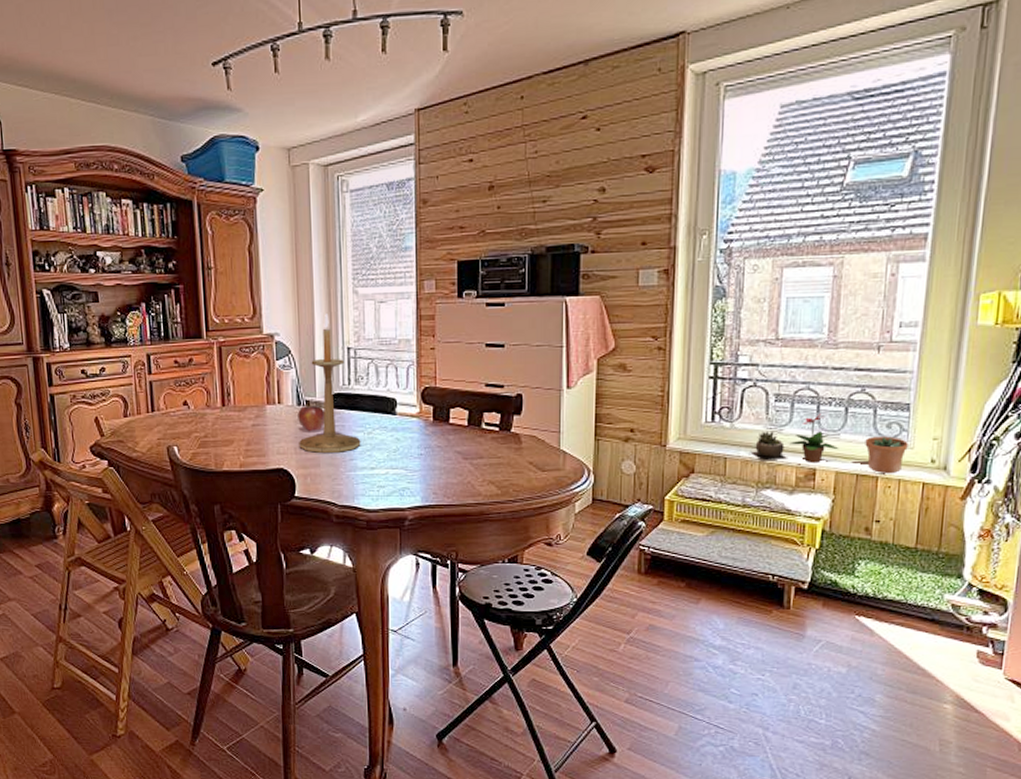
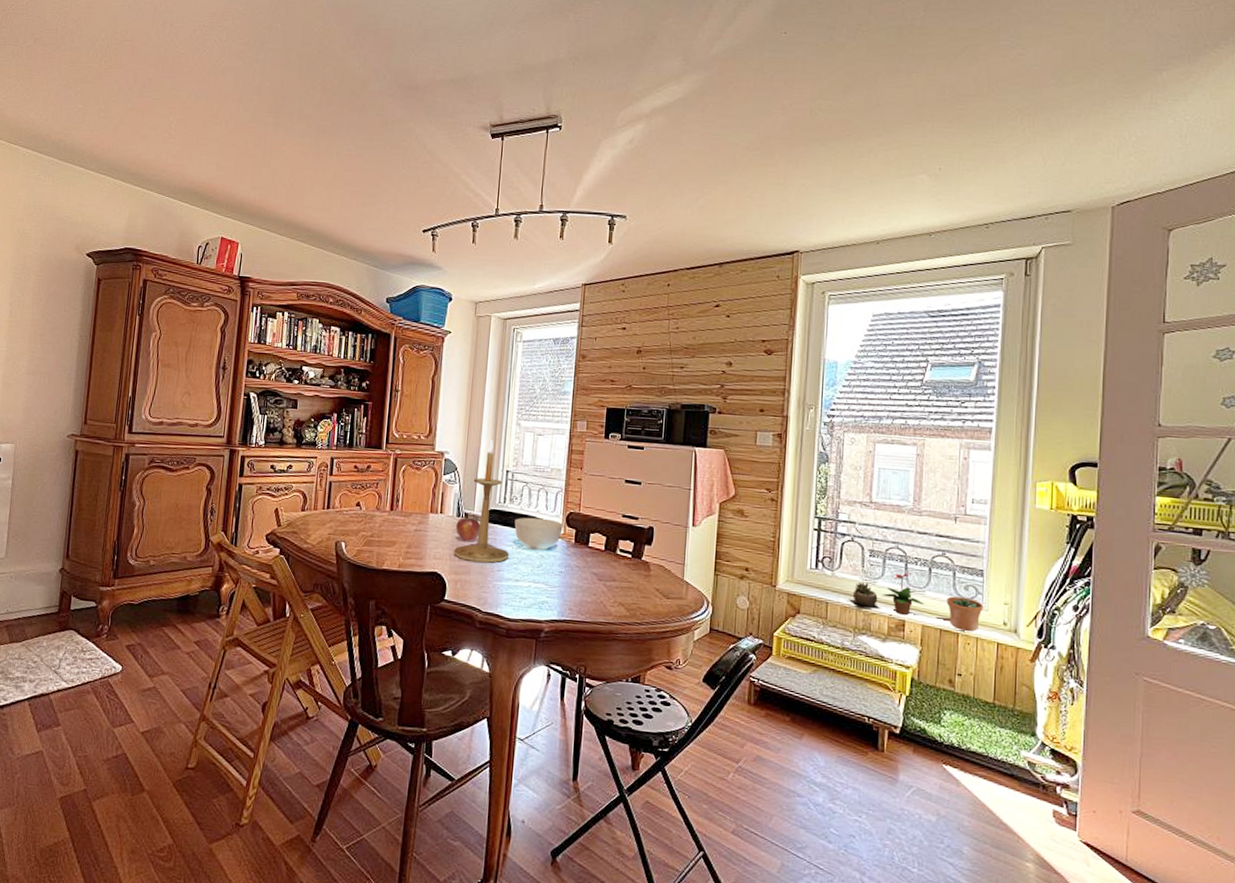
bowl: none [363,397,418,434] -> present [514,517,563,551]

